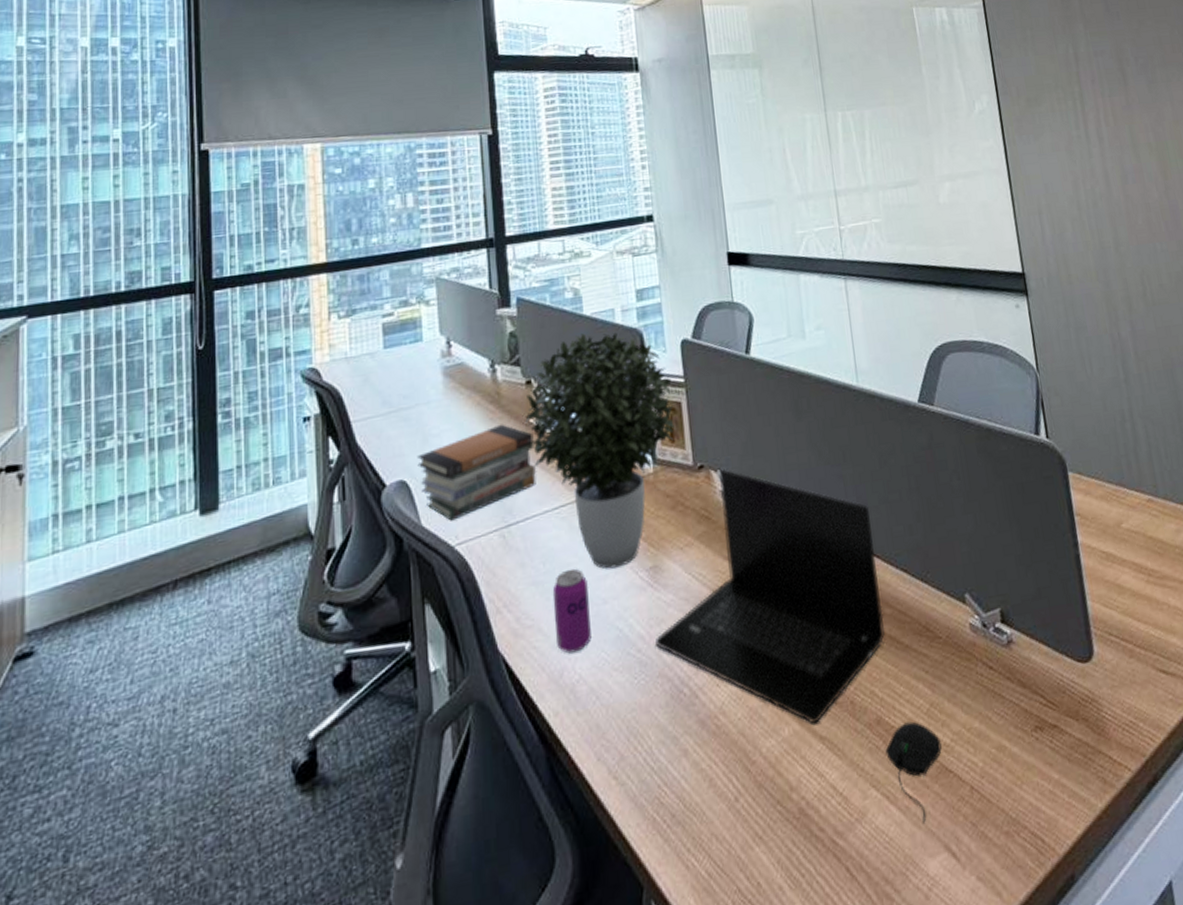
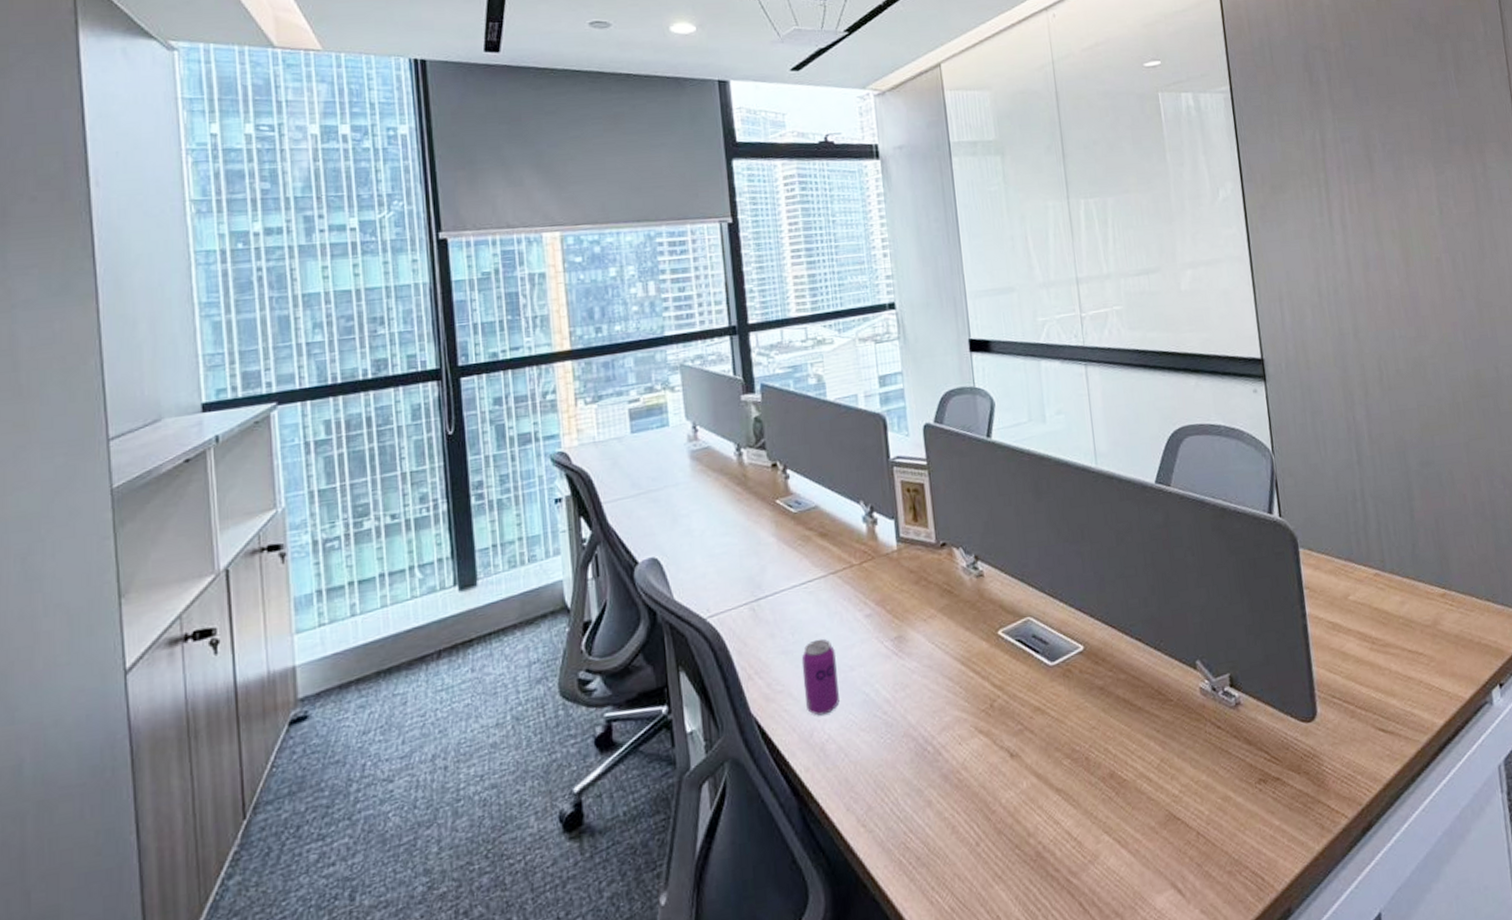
book stack: present [417,424,537,521] -> none [667,504,784,595]
potted plant: present [525,332,675,569] -> none [772,417,918,639]
laptop: present [655,469,885,724] -> none [900,546,1119,778]
computer mouse: present [885,721,942,823] -> none [1117,775,1171,864]

